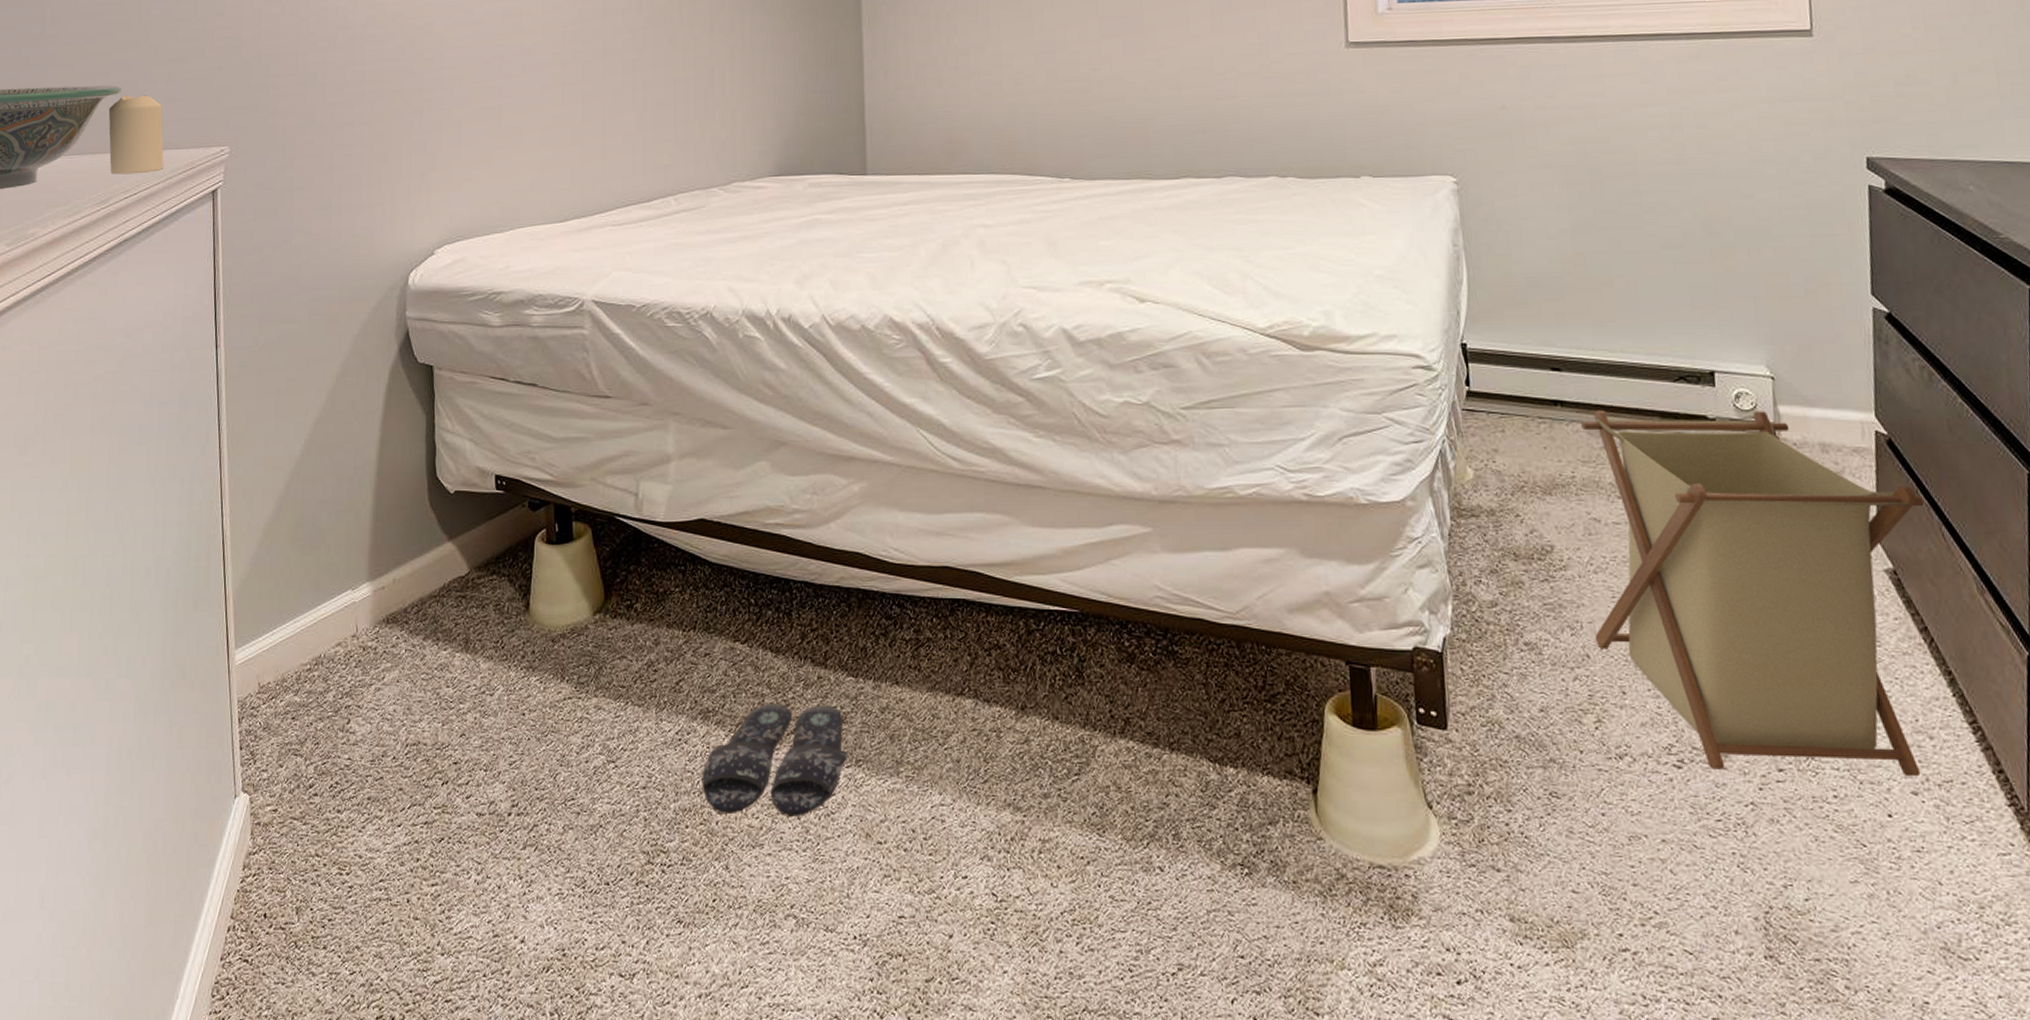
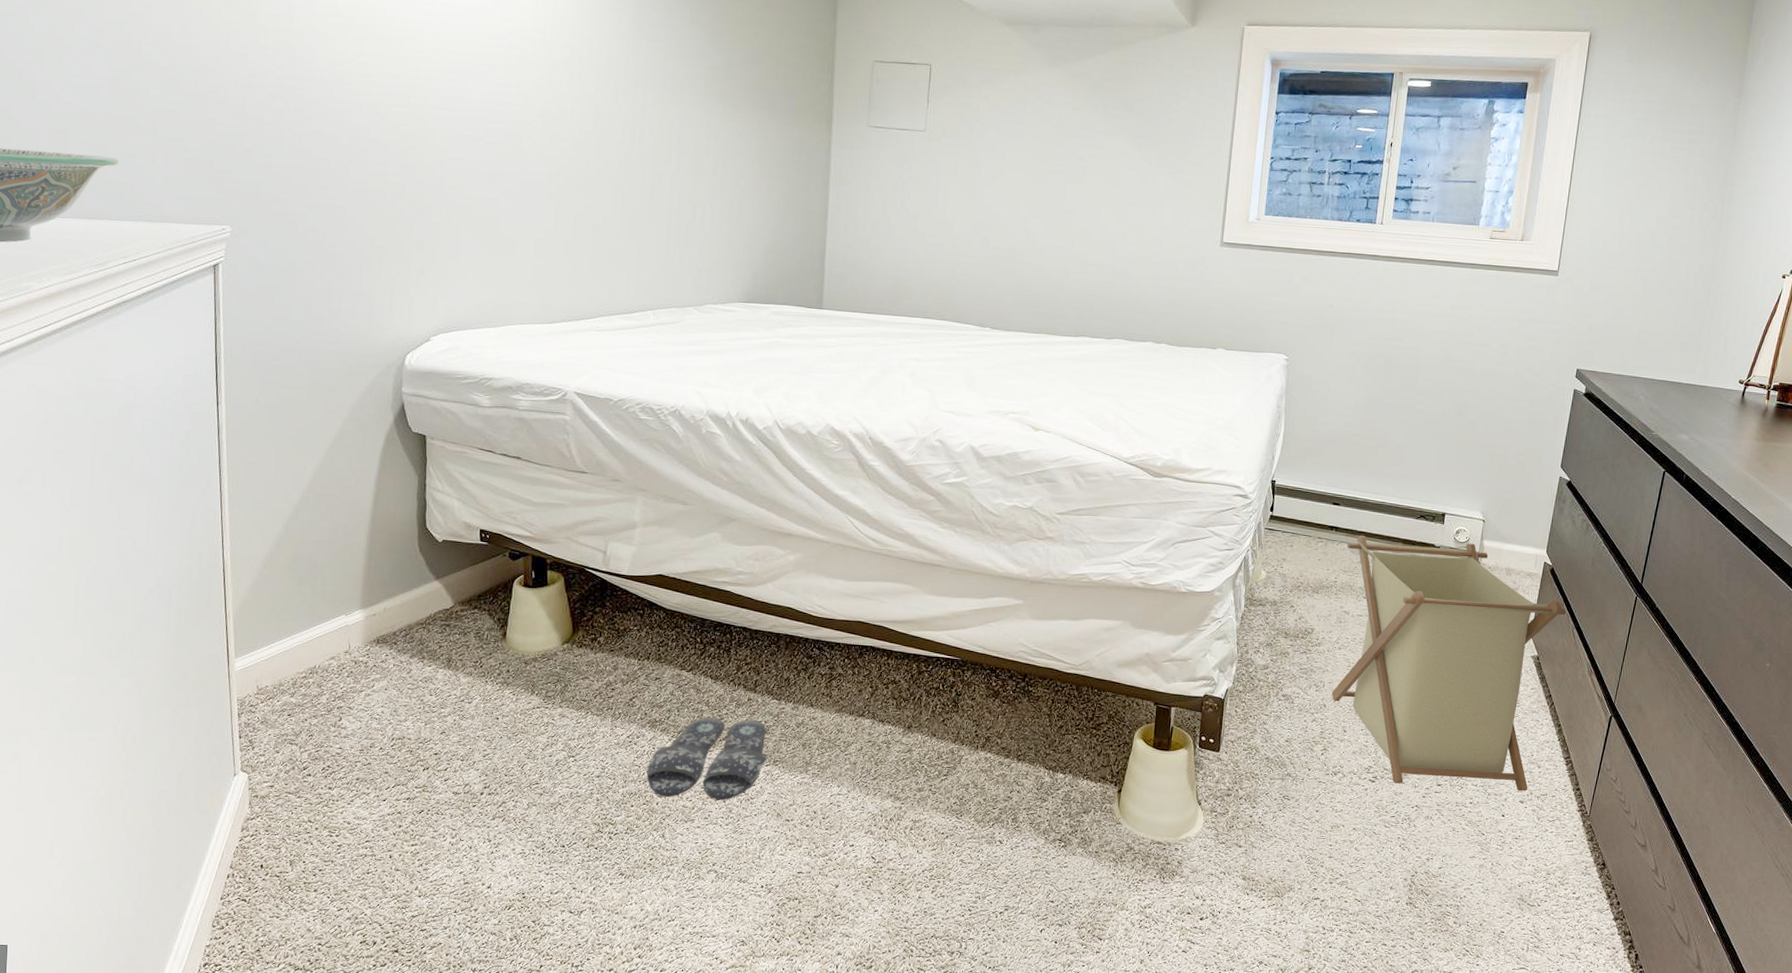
candle: present [108,95,164,175] -> none [105,168,164,242]

